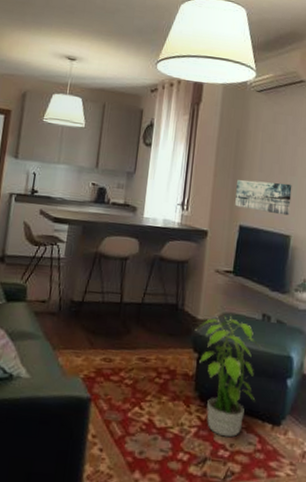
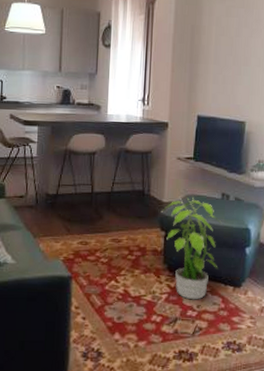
wall art: present [235,179,292,216] -> none [193,73,246,104]

